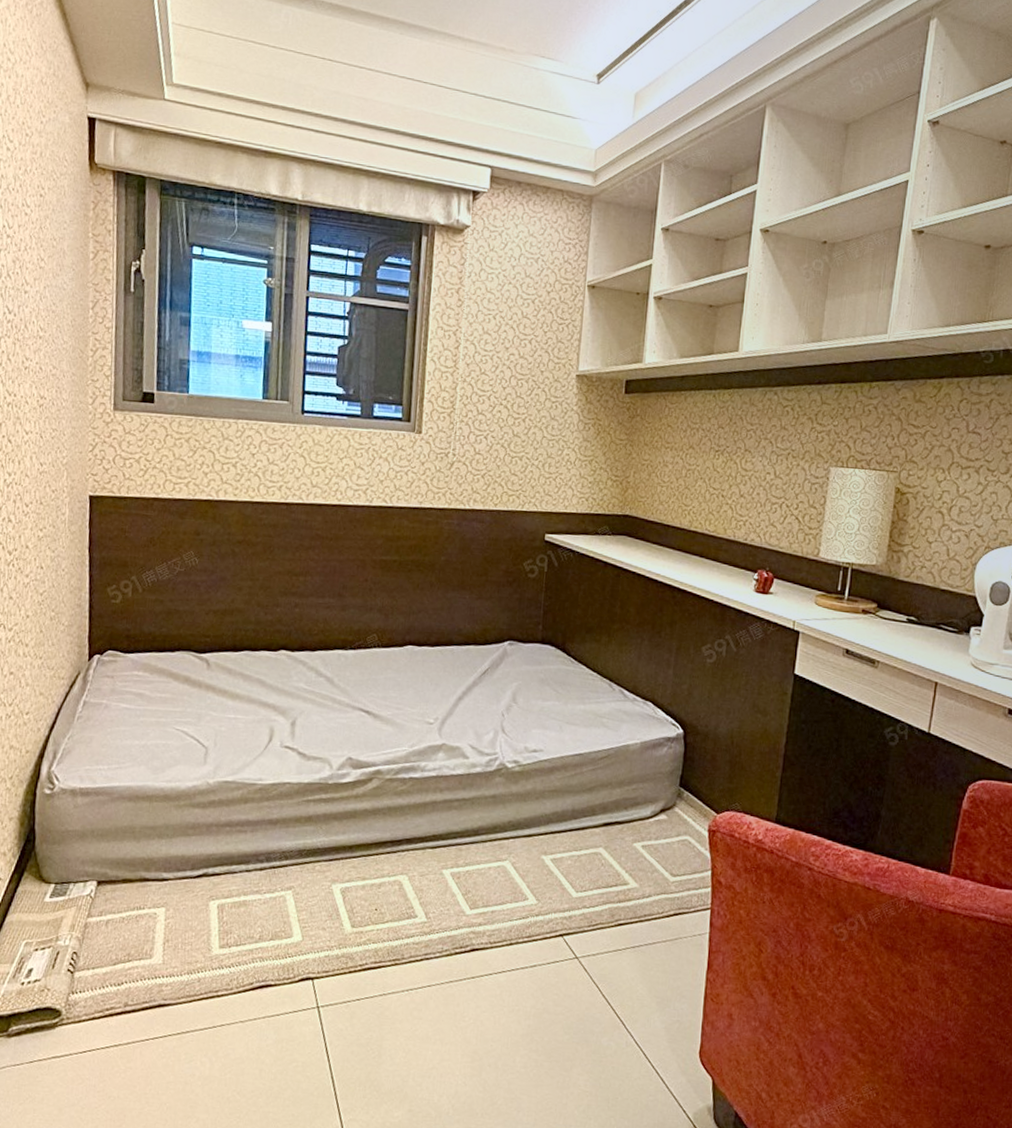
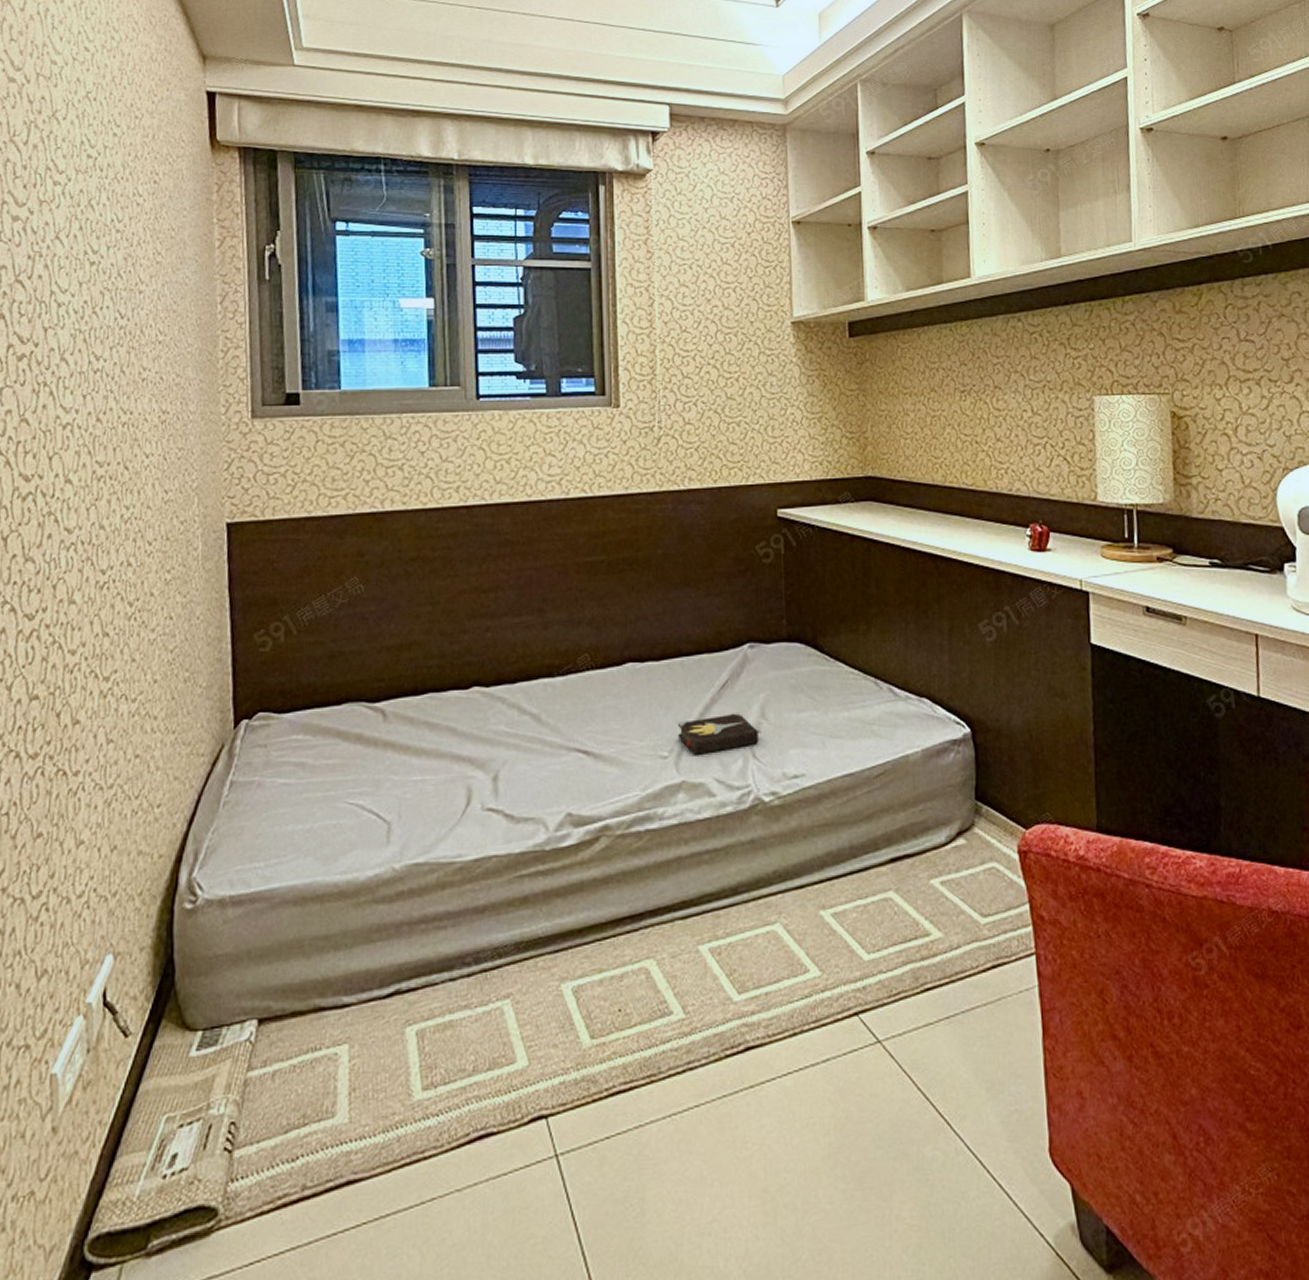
hardback book: none [442,694,511,726] -> present [677,711,761,756]

